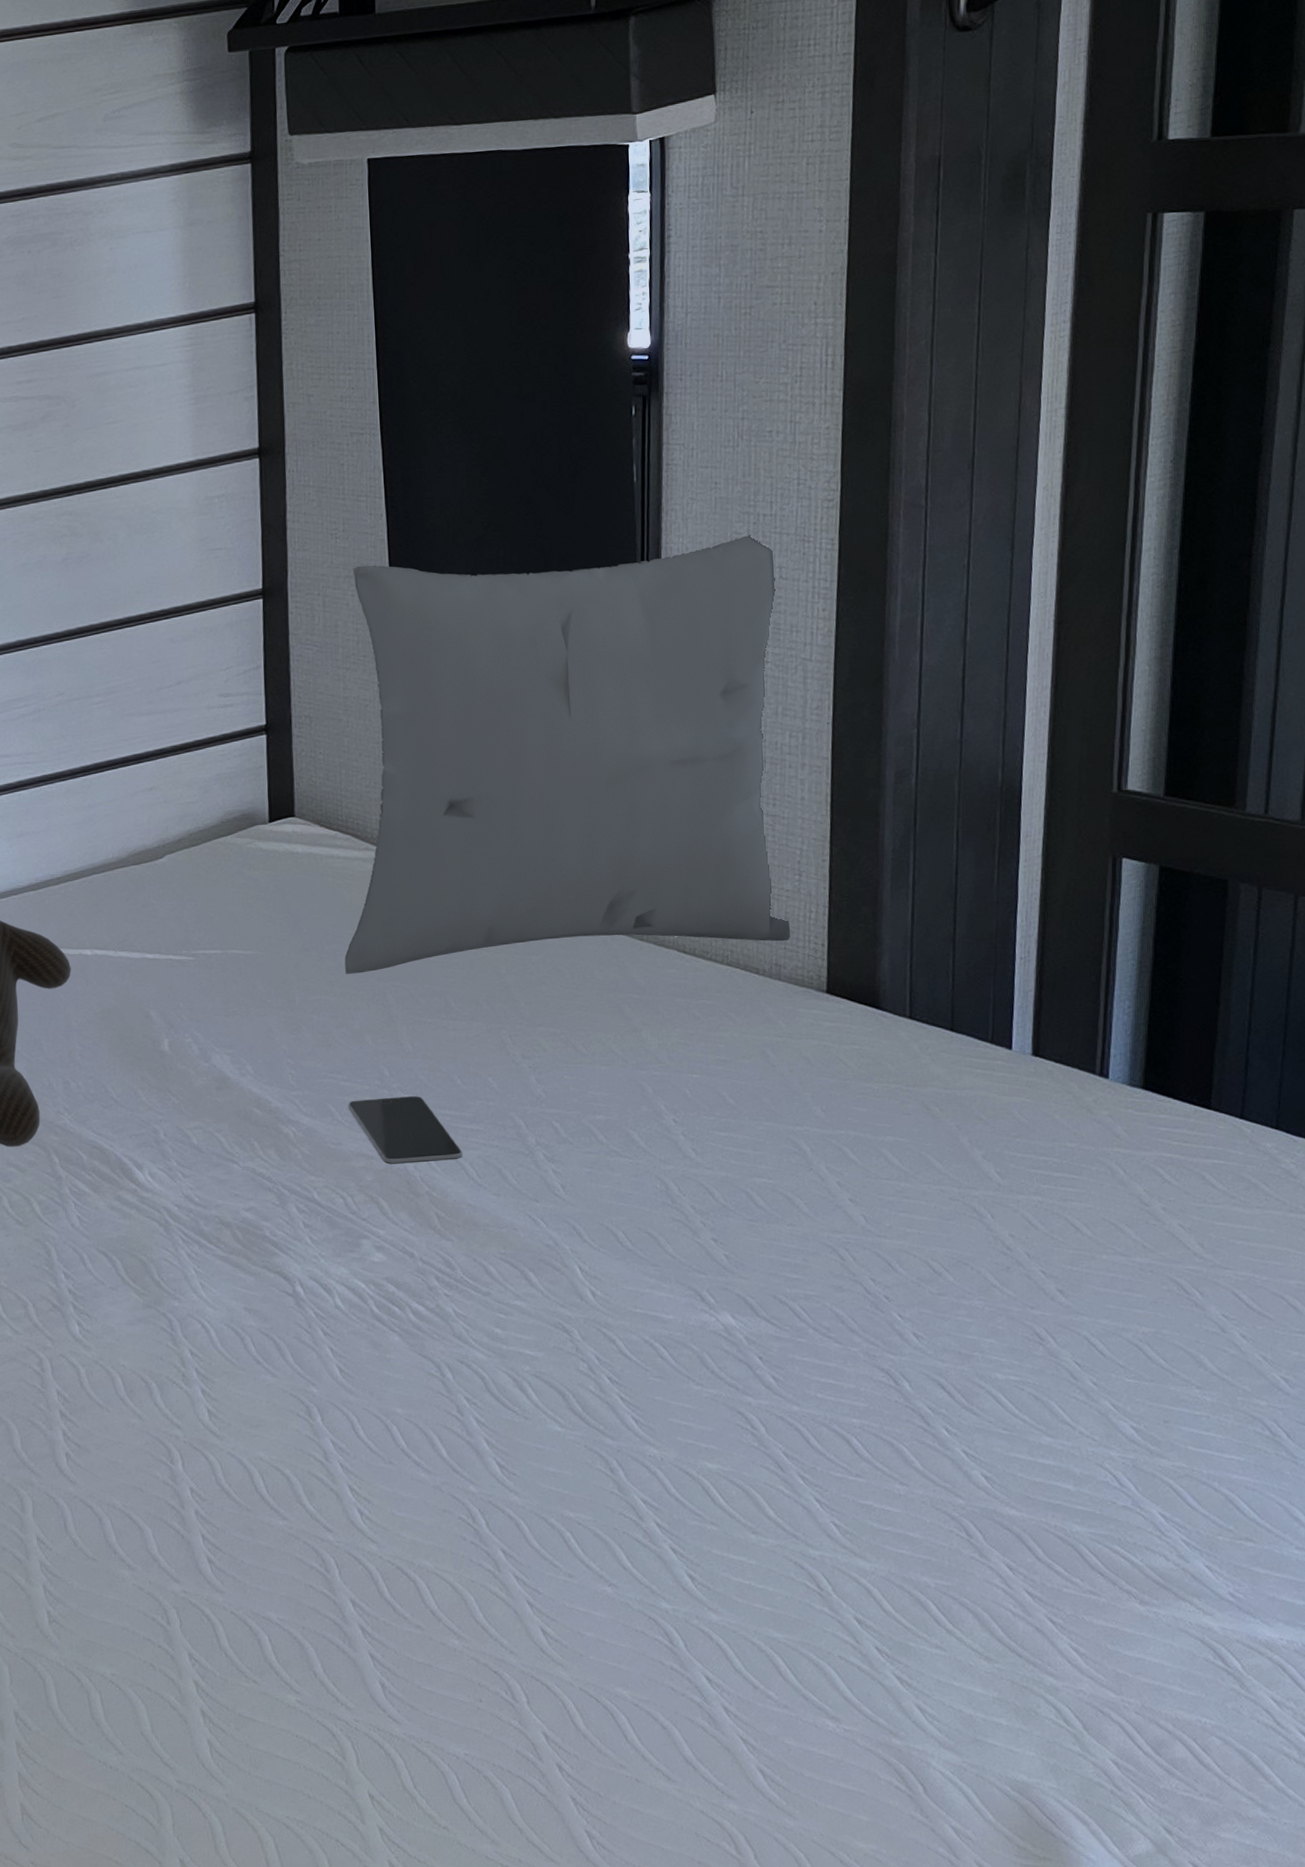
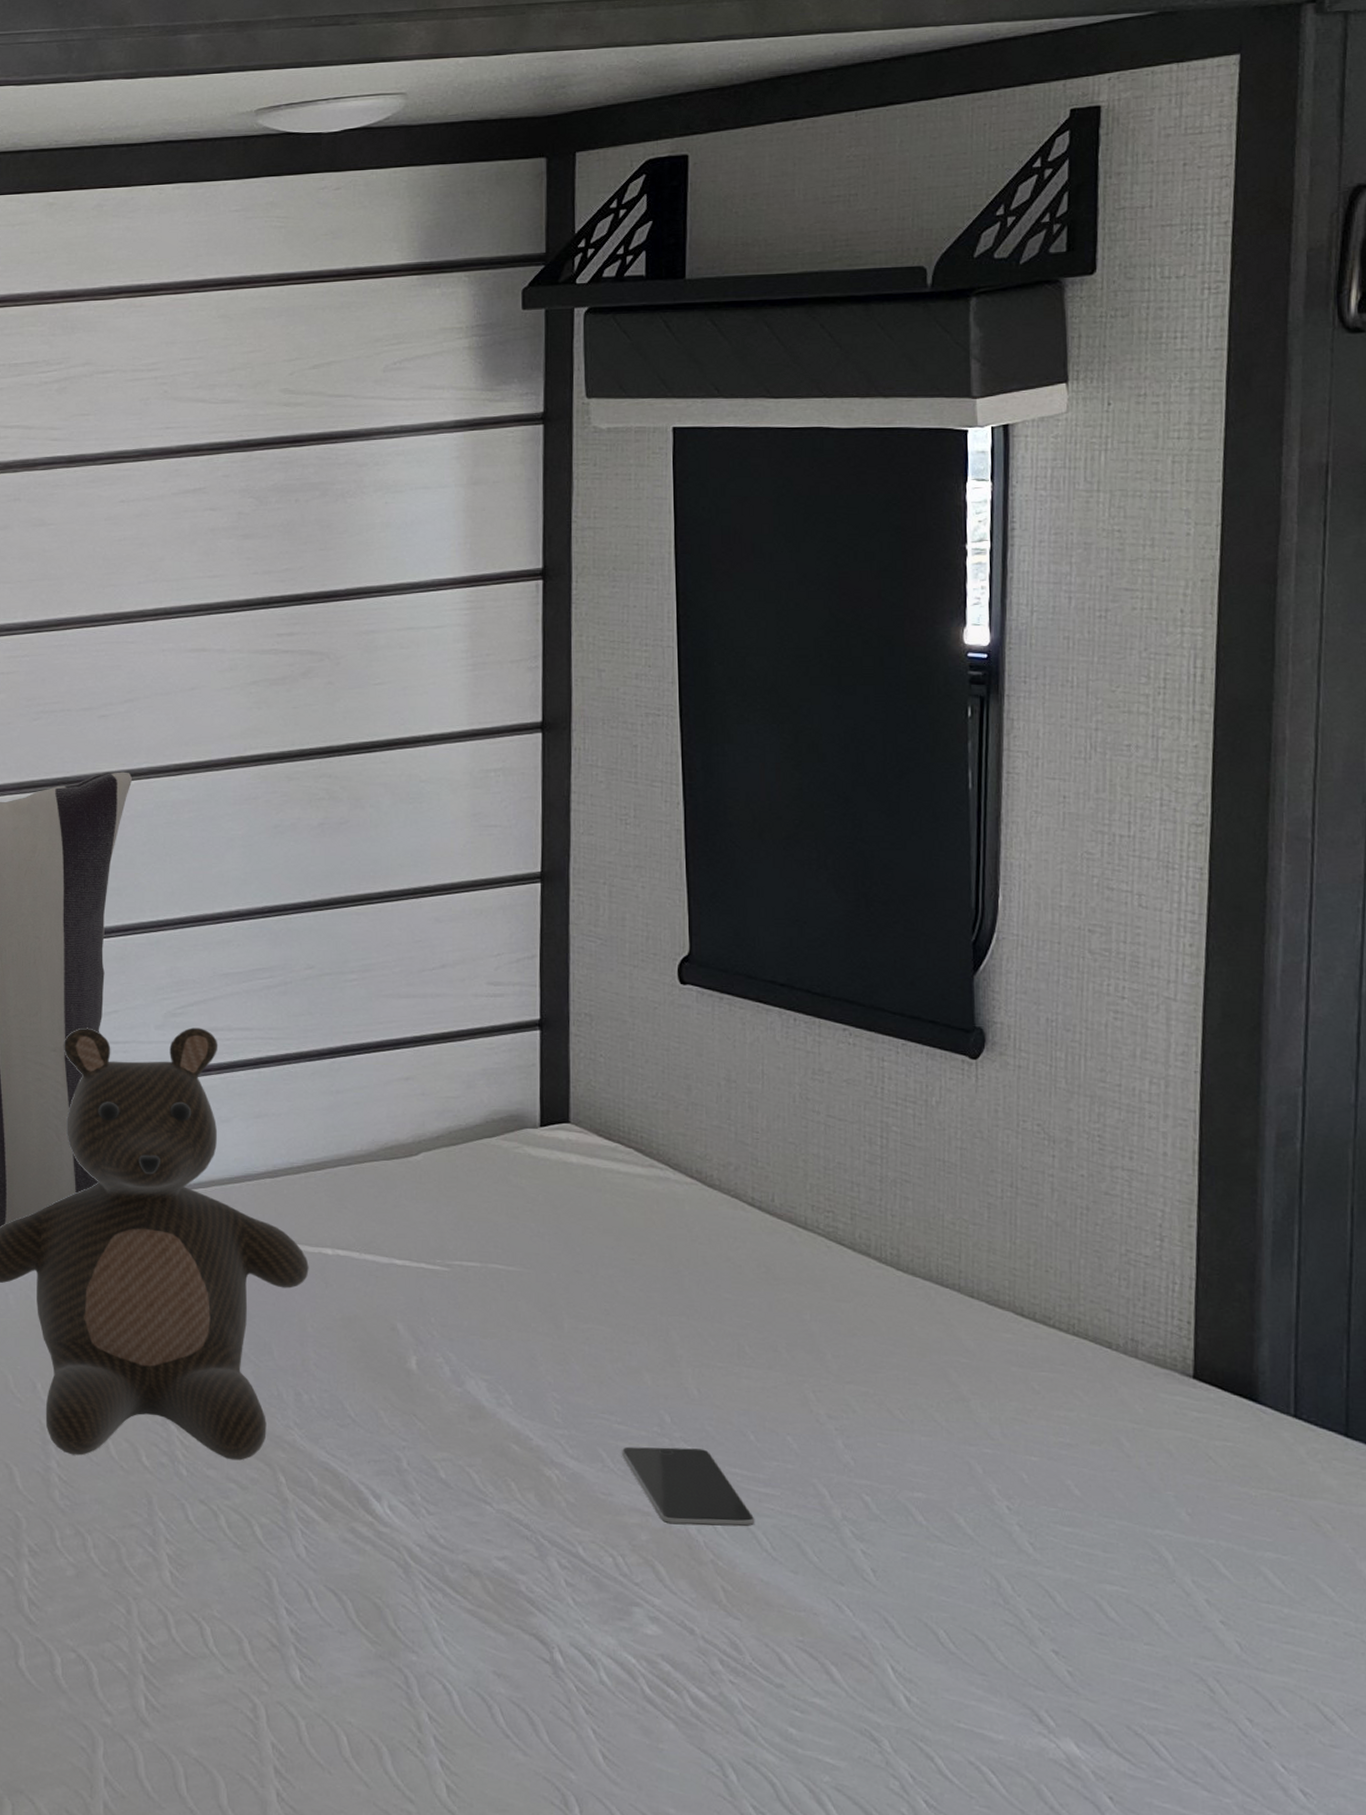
cushion: present [344,534,790,974] -> none [622,855,1149,1314]

